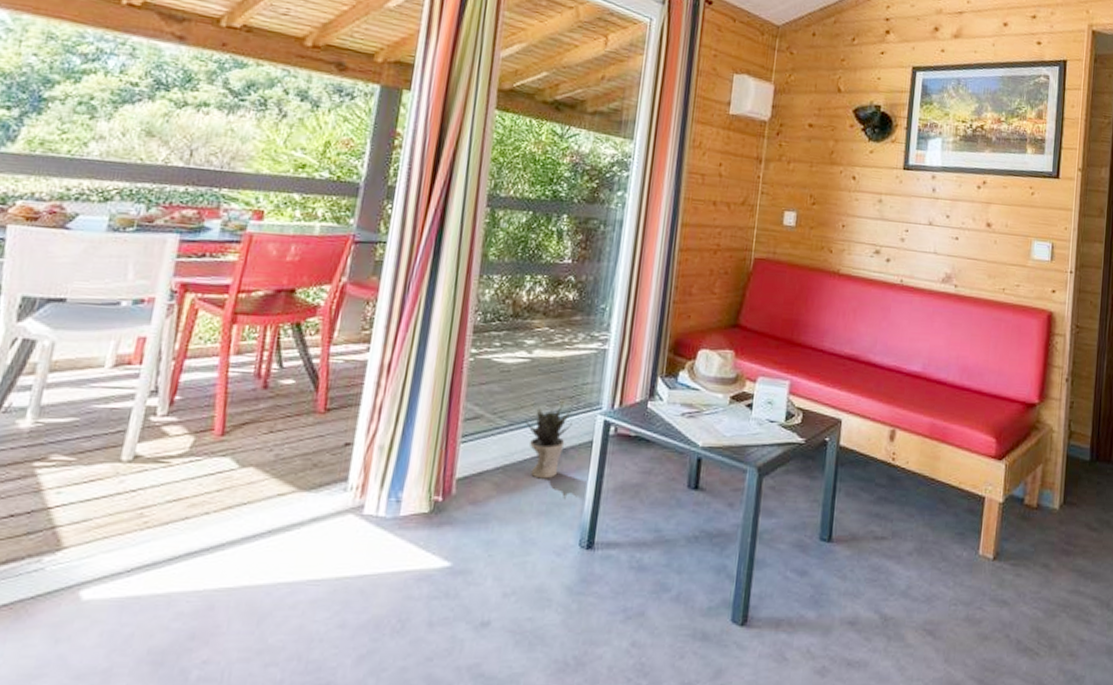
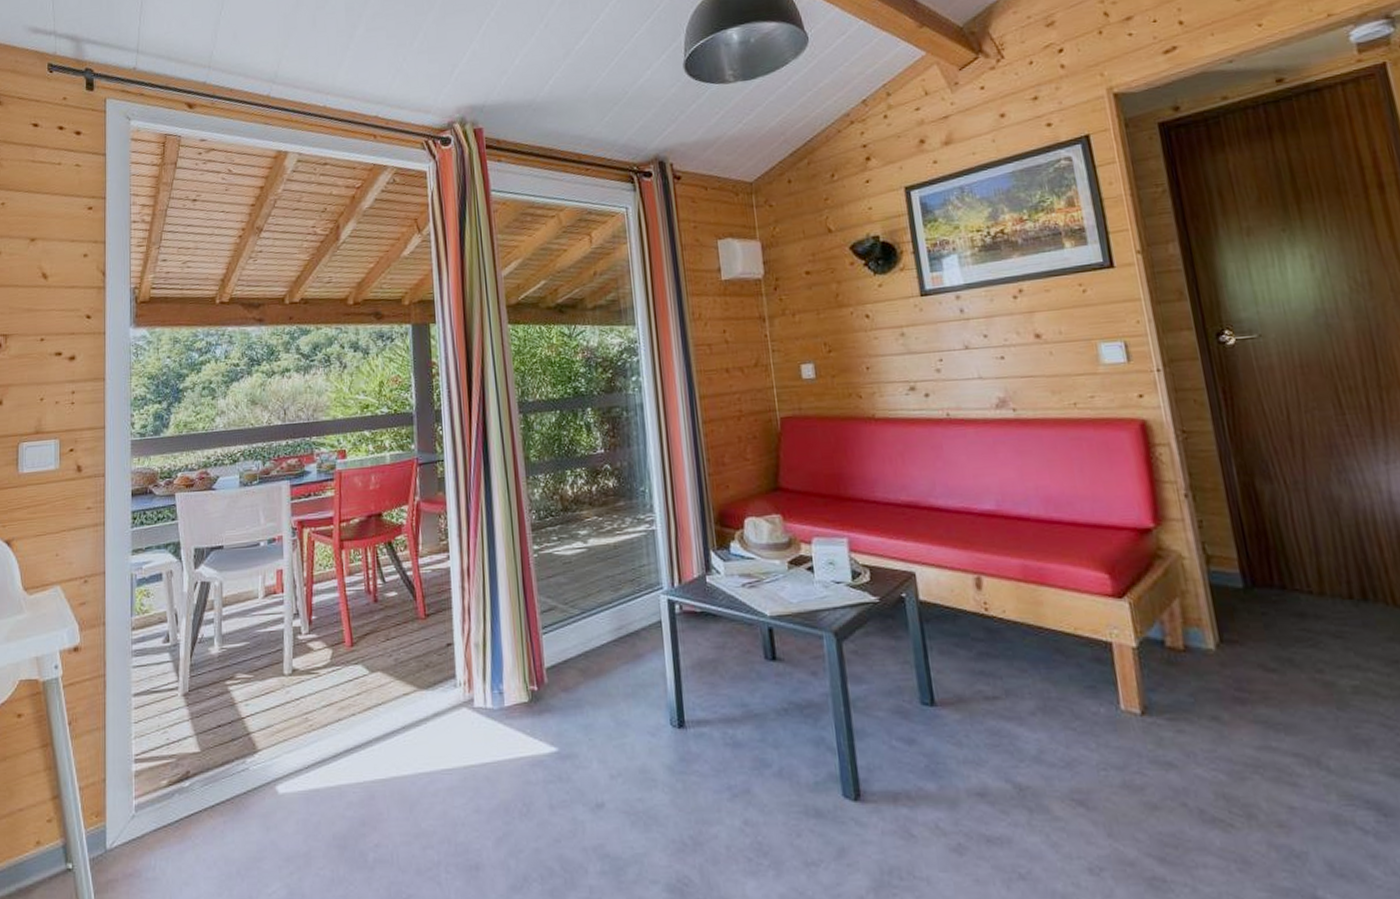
potted plant: present [525,401,573,479] -> none [594,585,638,662]

